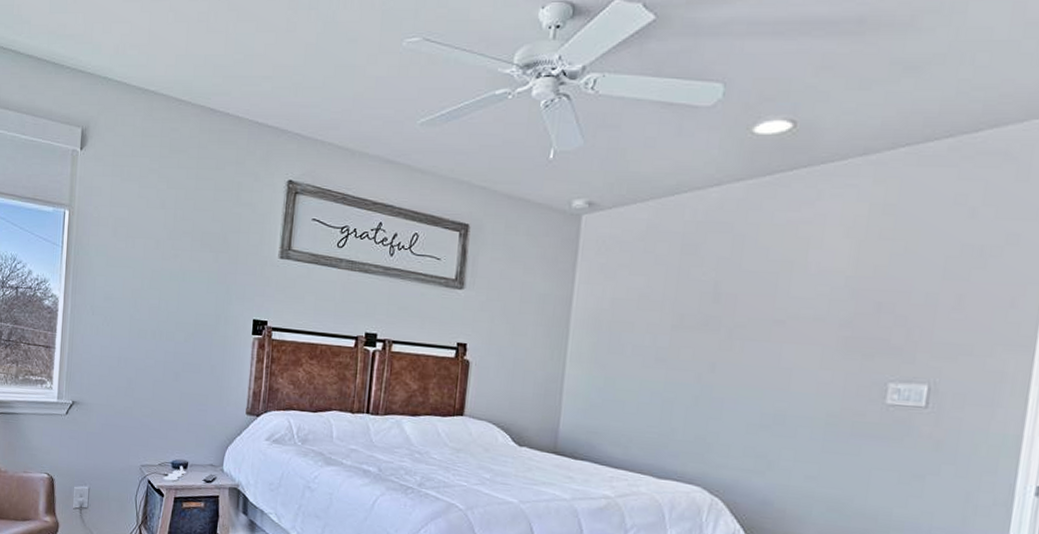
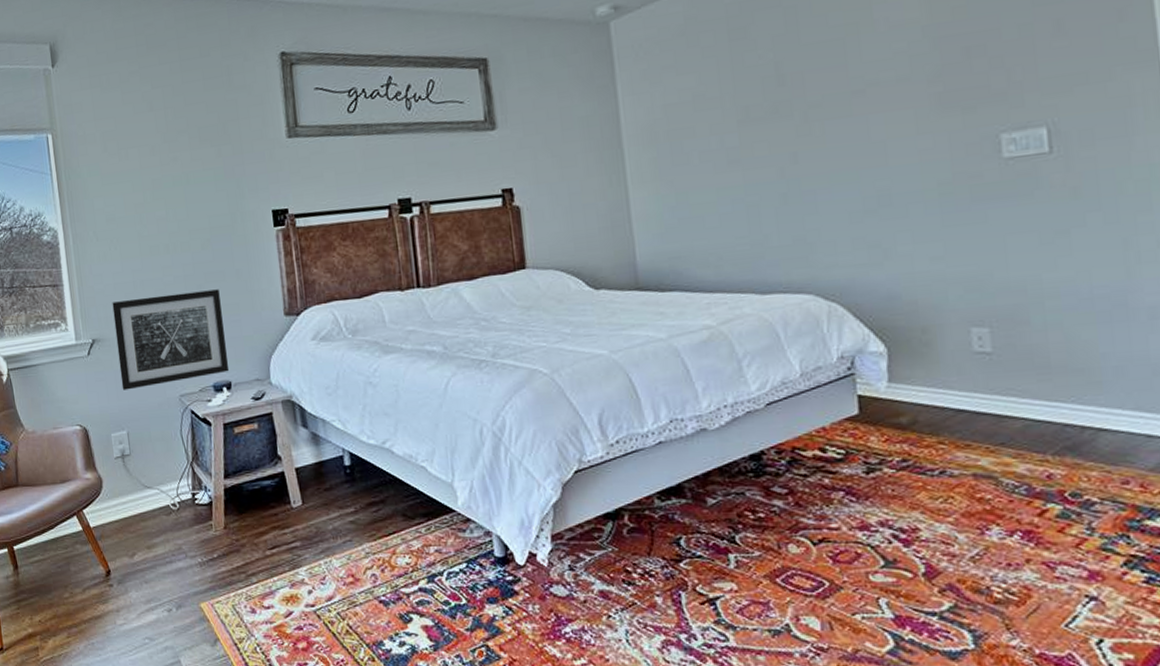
wall art: none [91,372,193,454] -> present [112,289,230,390]

